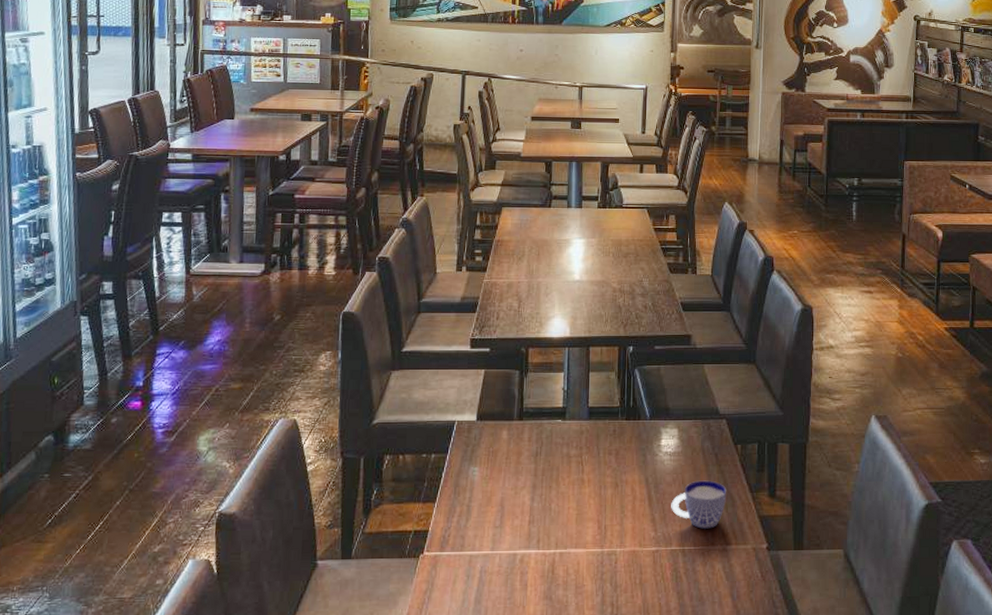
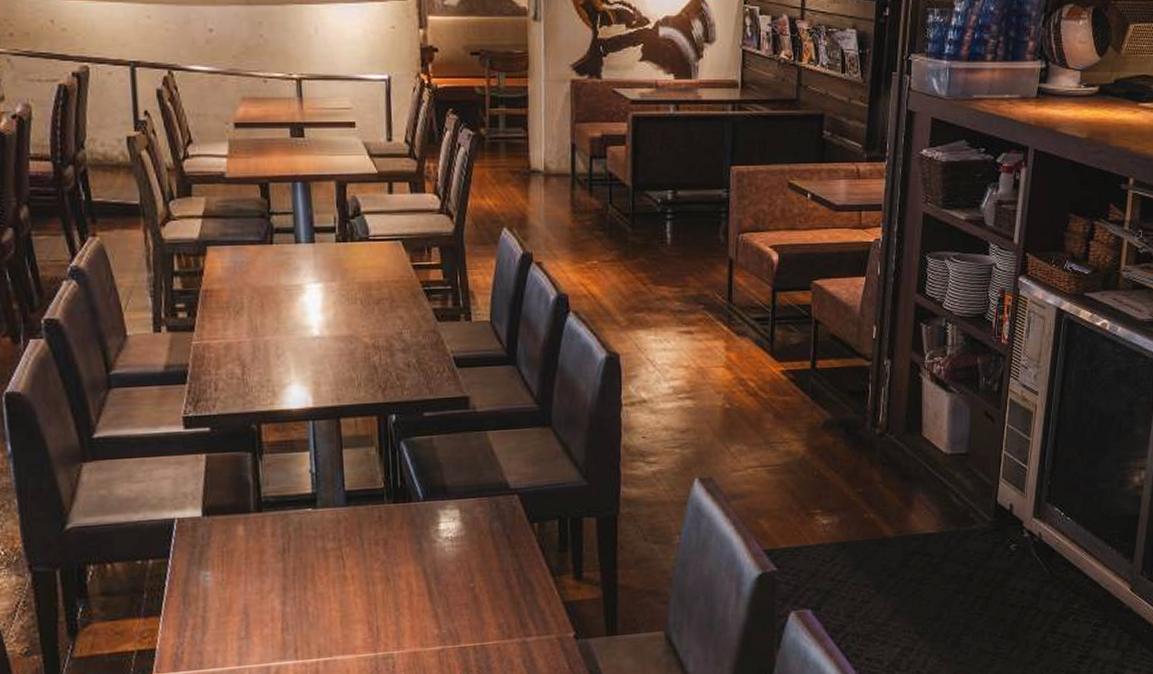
cup: present [671,480,727,529] -> none [456,566,524,622]

